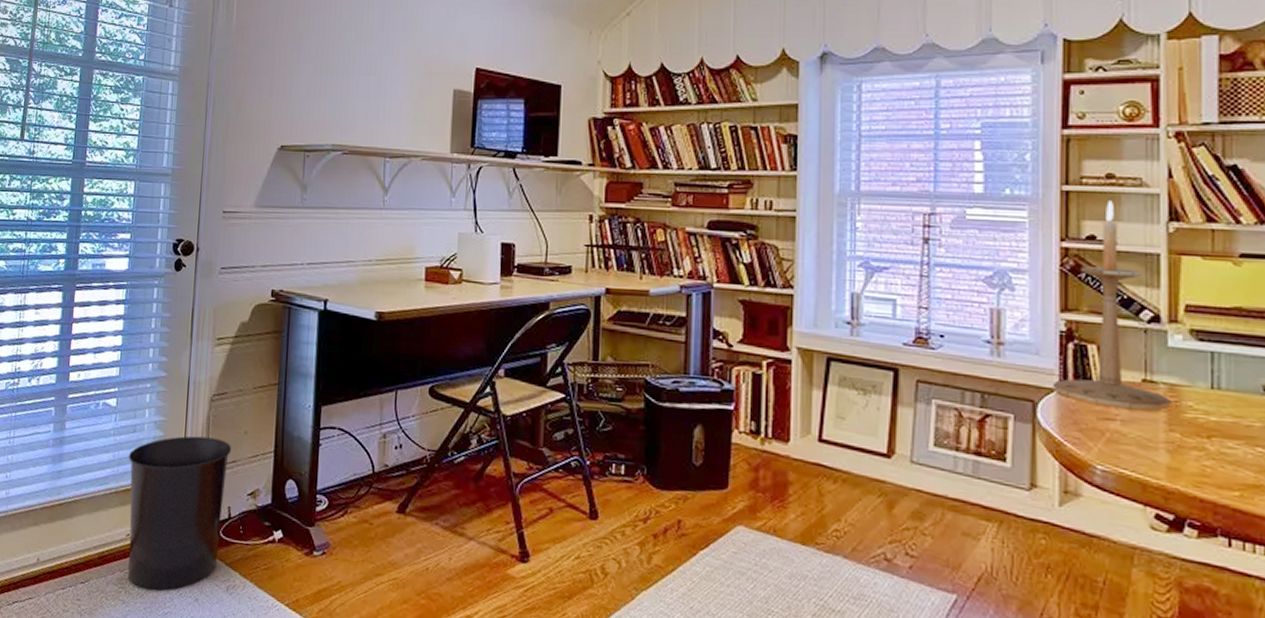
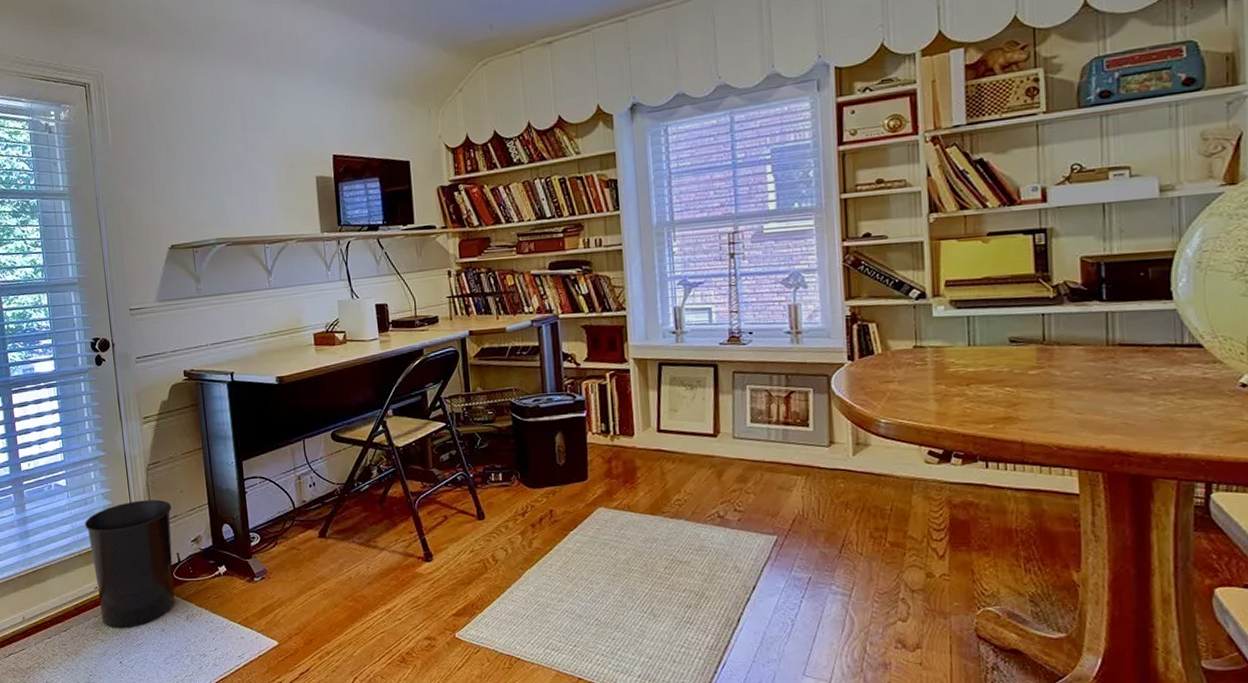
candlestick: present [1053,200,1171,412] -> none [843,202,937,373]

